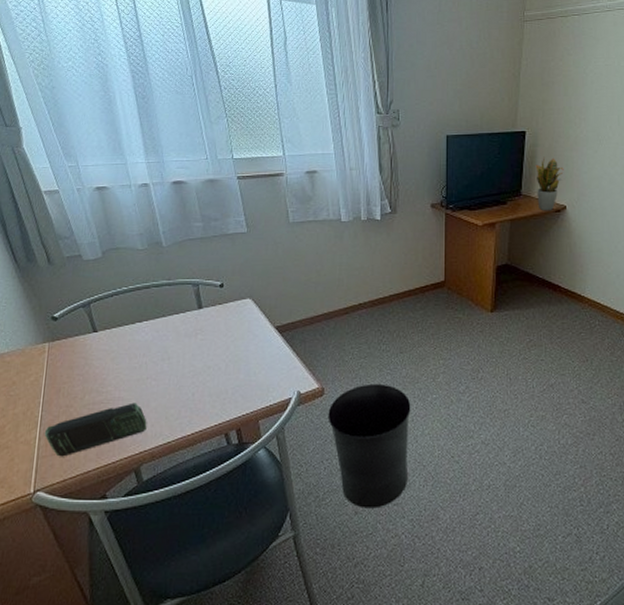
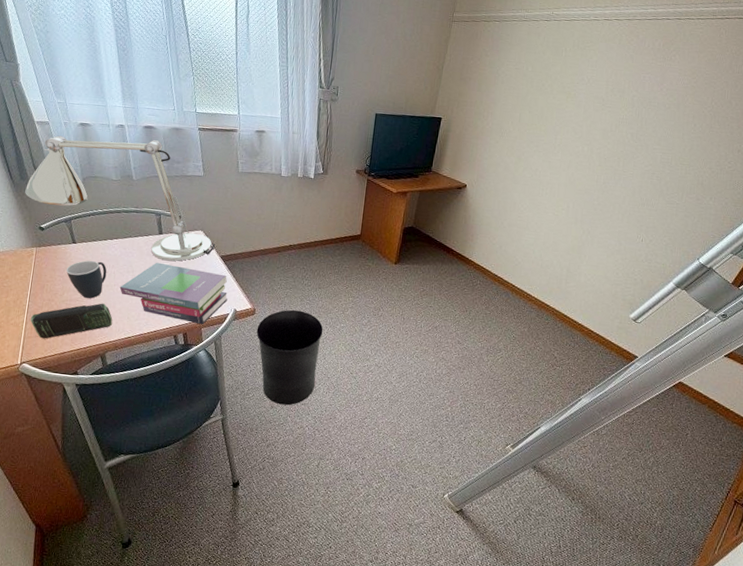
desk lamp: none [33,197,267,339] -> present [25,135,215,261]
mug: none [86,350,137,400] -> present [66,260,107,299]
books: none [153,343,289,416] -> present [119,262,228,325]
potted plant: present [535,156,564,211] -> none [443,141,469,187]

